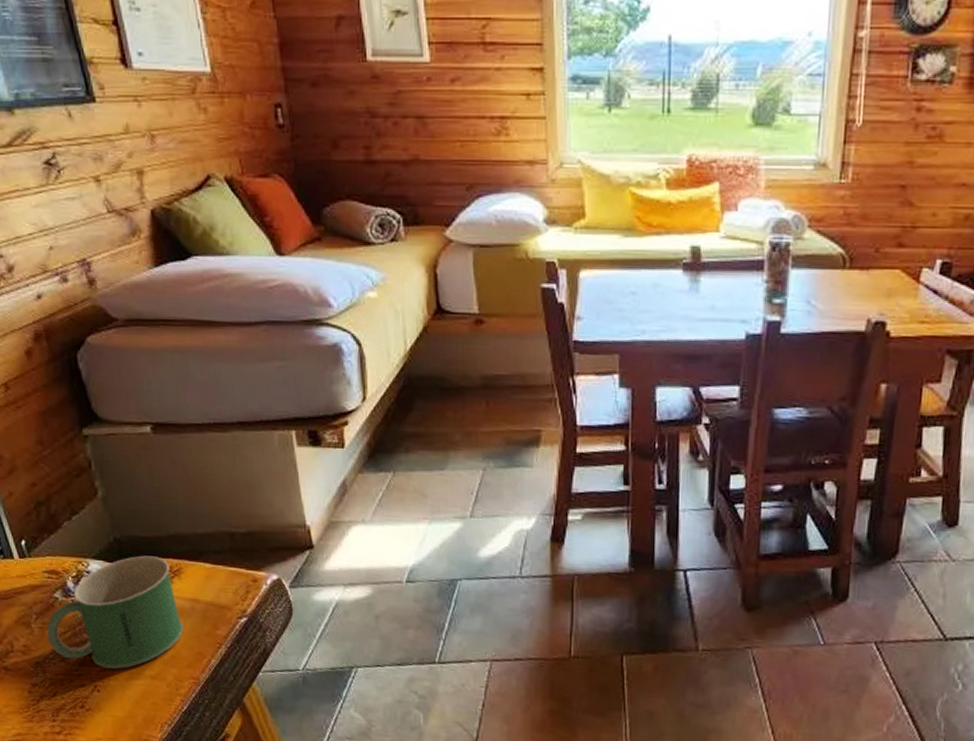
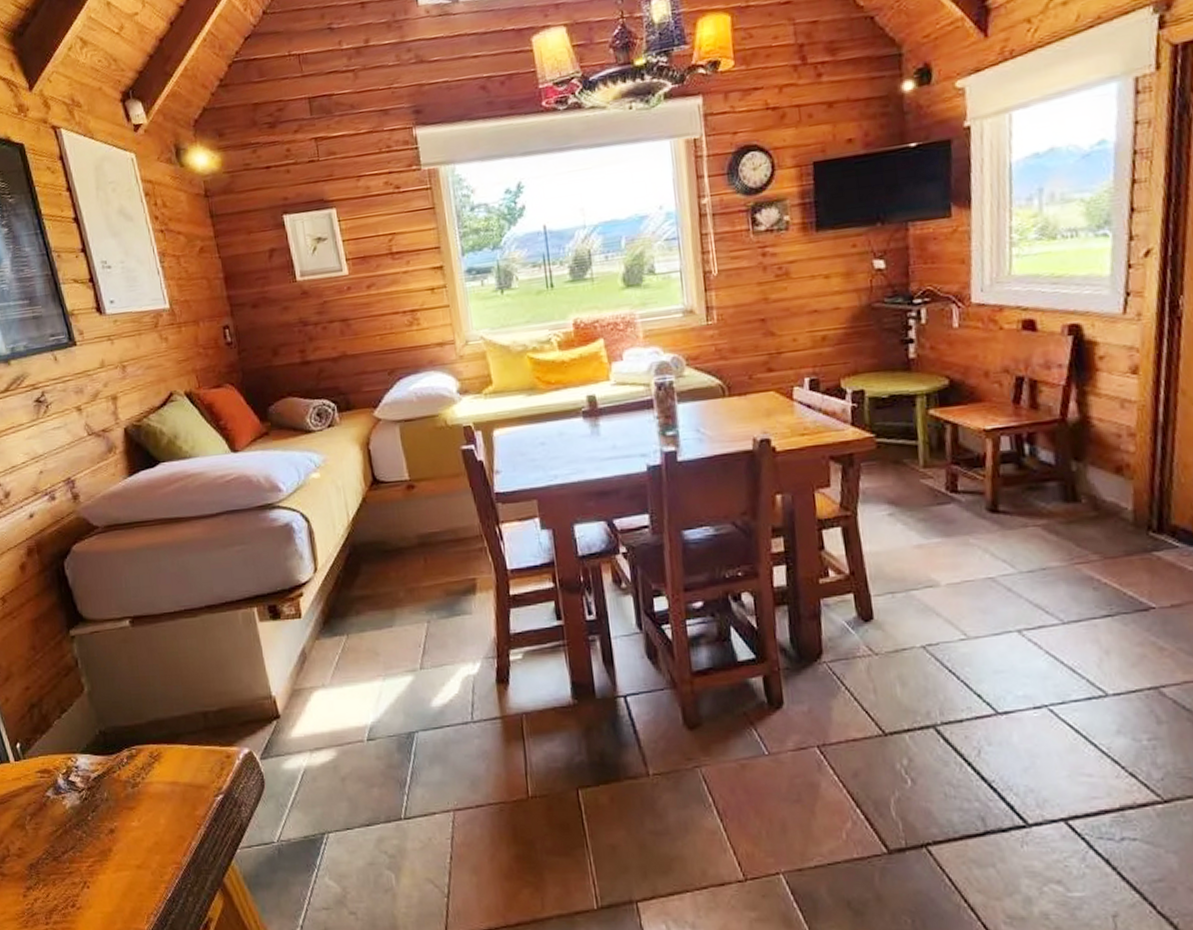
mug: present [47,555,184,669] -> none [40,744,165,863]

